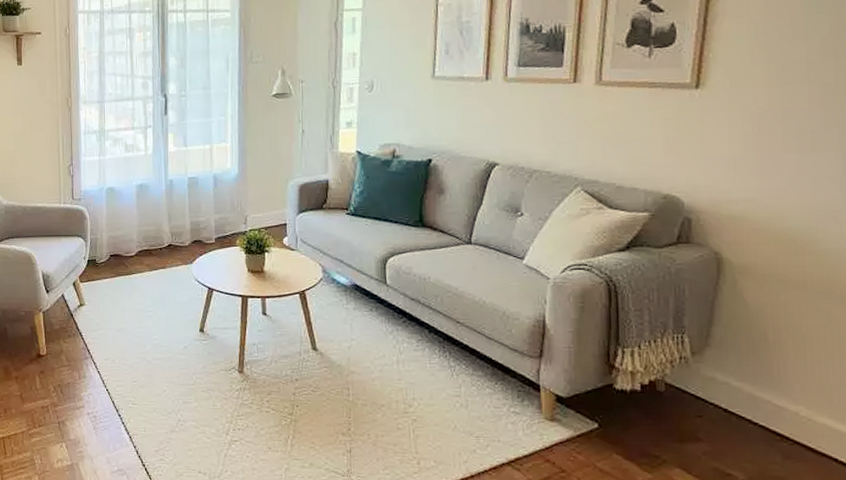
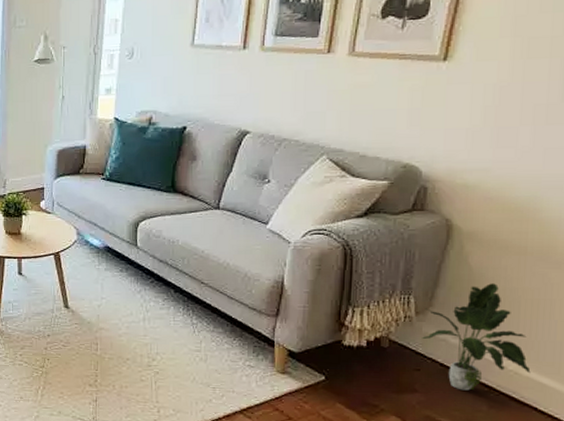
potted plant: none [701,321,826,440] -> present [422,283,531,391]

